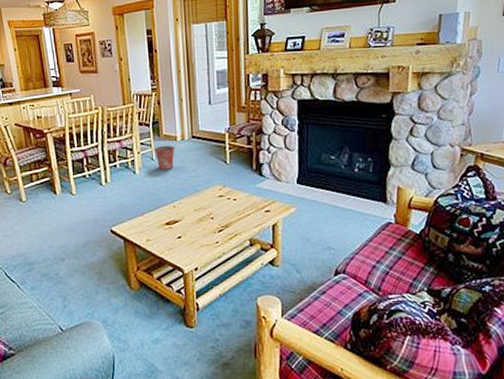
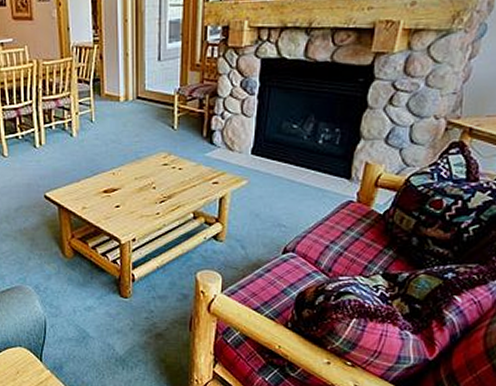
bucket: present [153,145,176,171] -> none [92,106,118,135]

